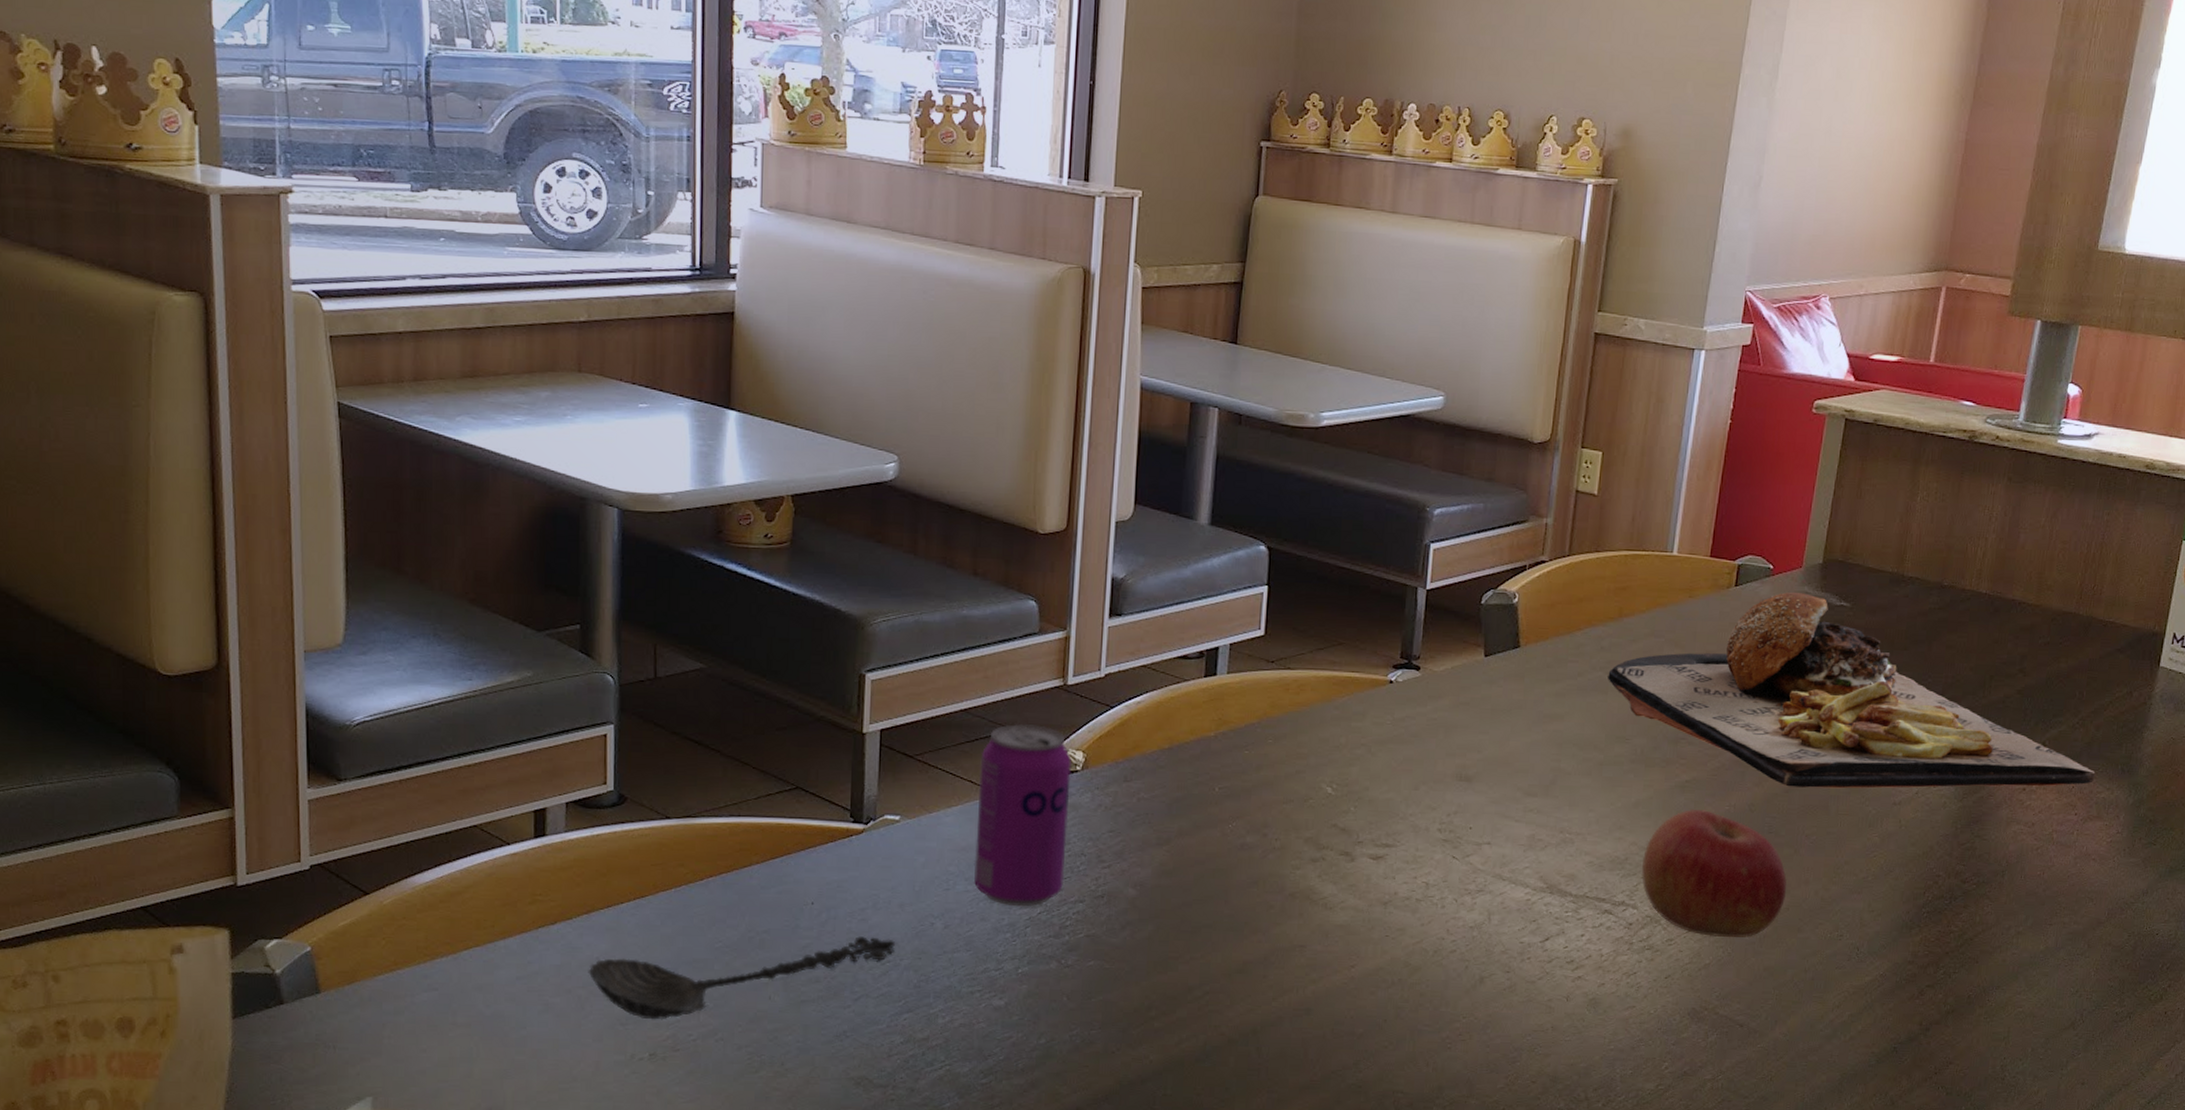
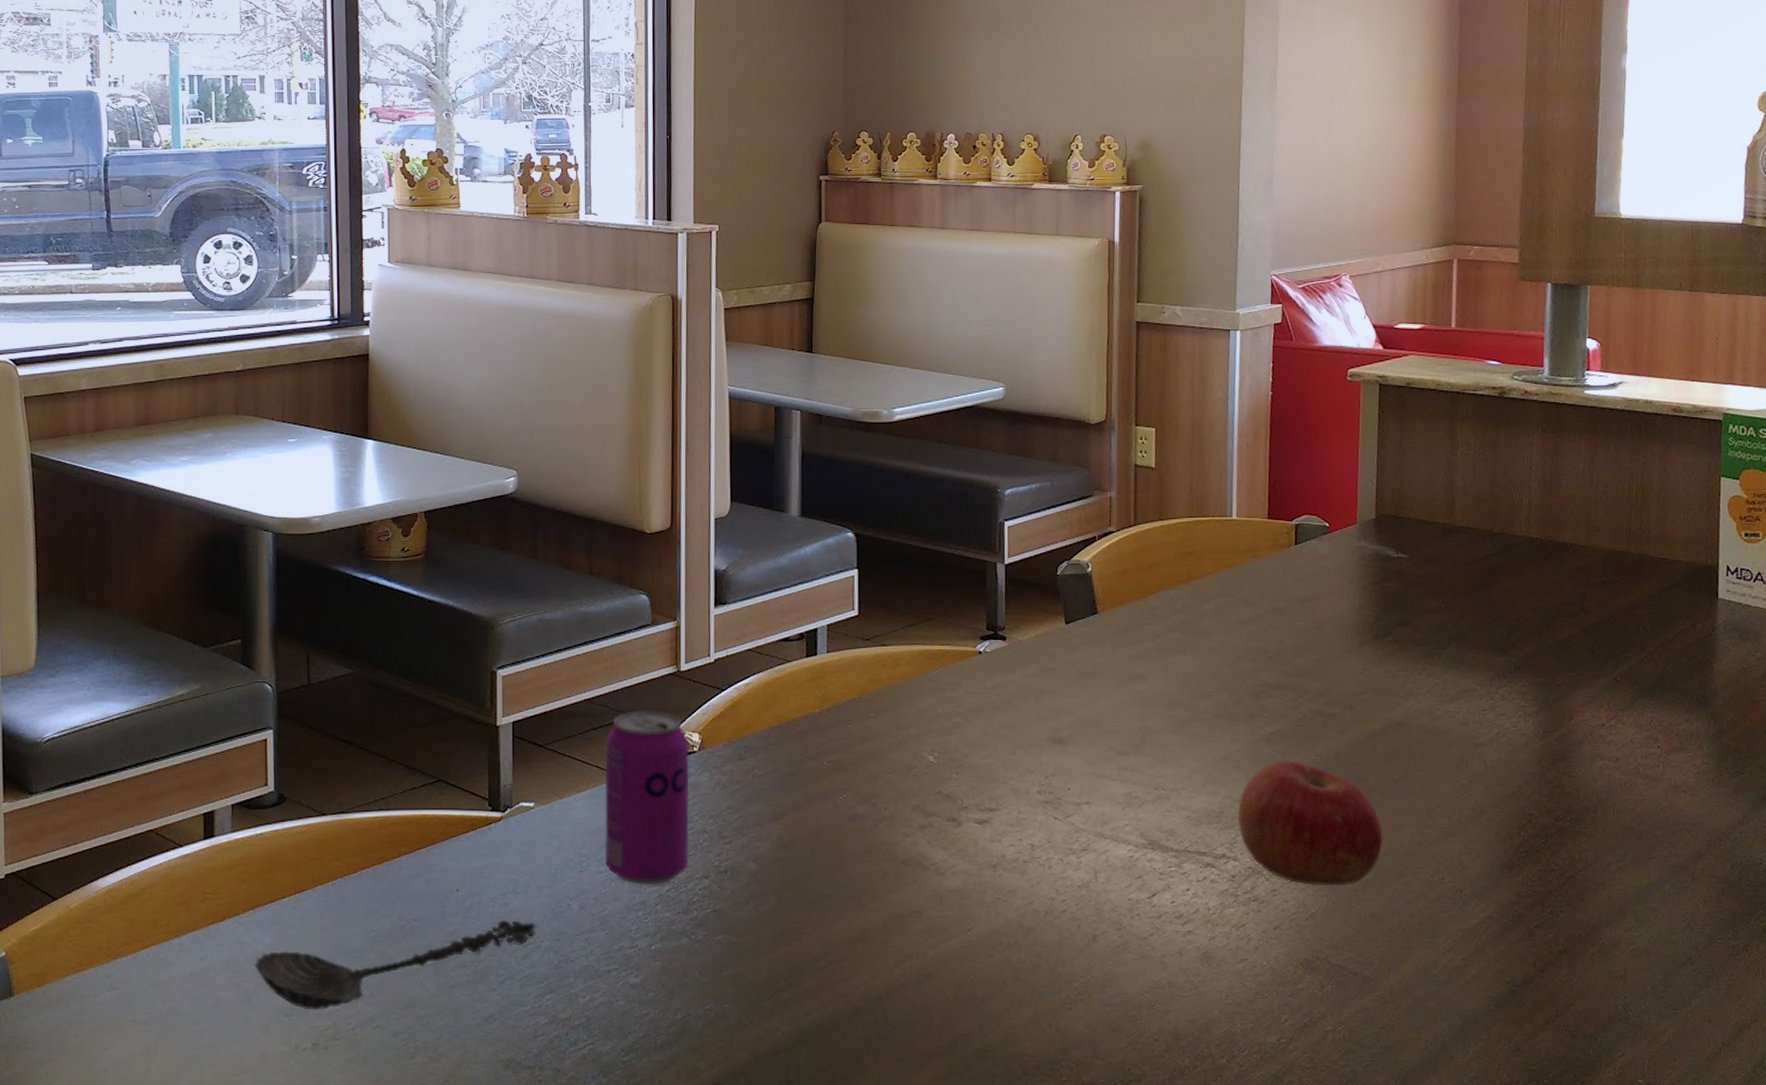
food tray: present [1608,592,2096,788] -> none [1184,548,1672,734]

